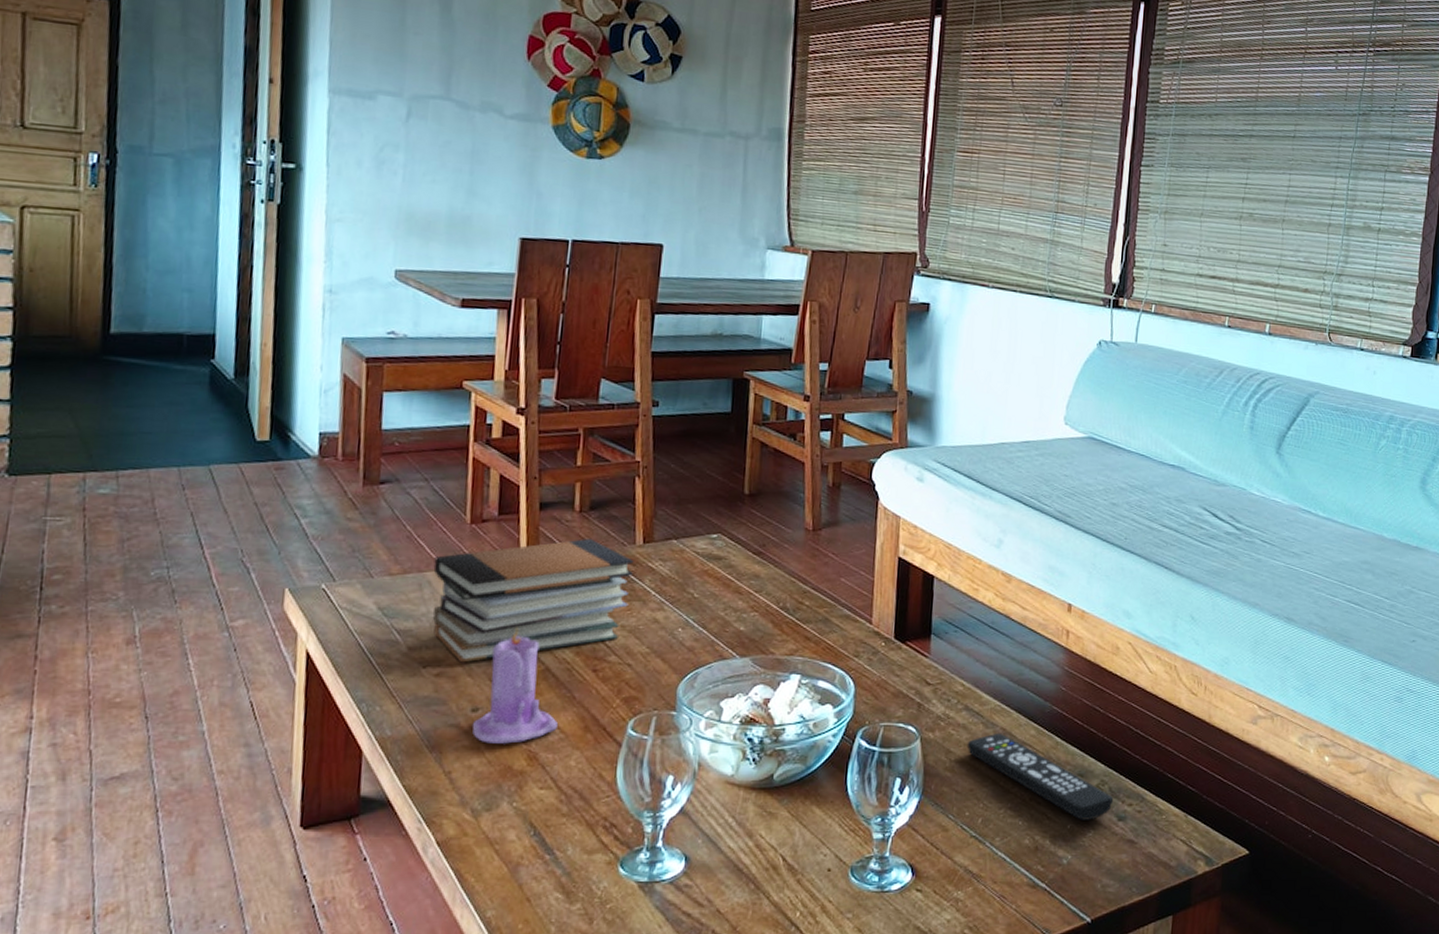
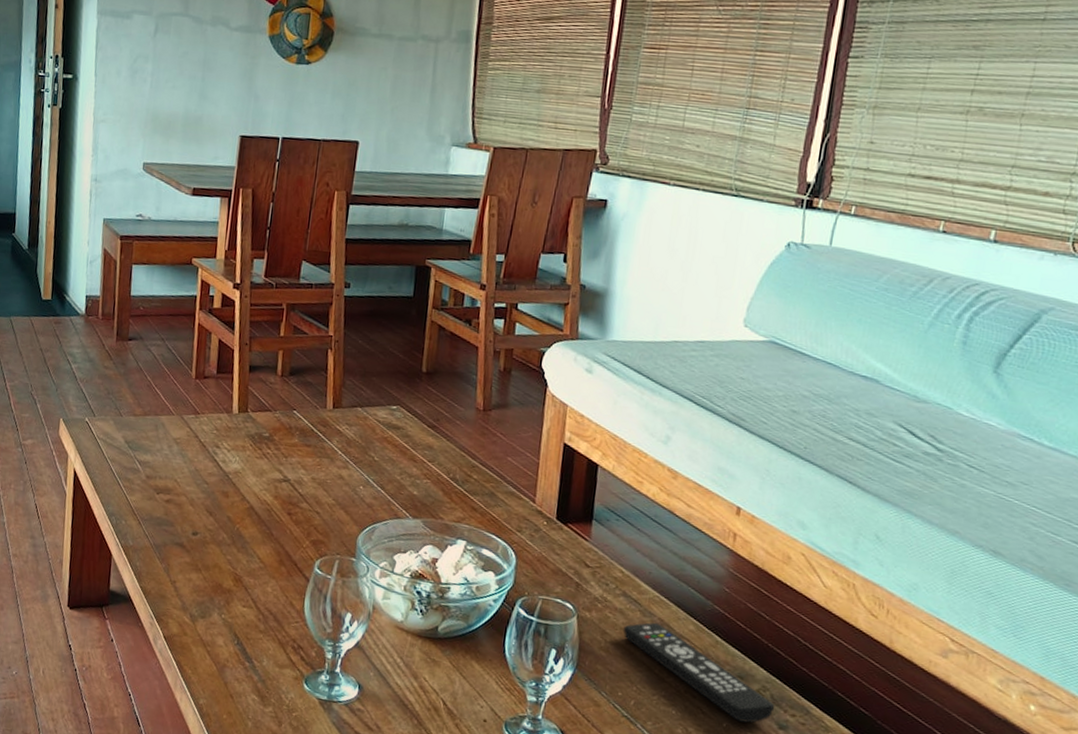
book stack: present [433,538,634,663] -> none [165,399,325,494]
candle: present [472,627,558,744] -> none [192,469,258,566]

